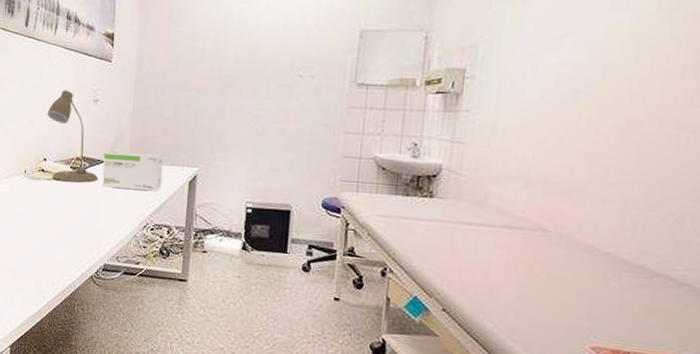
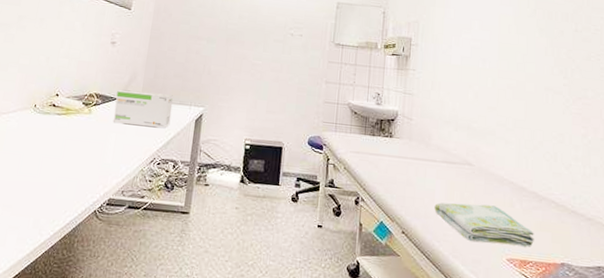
desk lamp: present [47,90,97,184] -> none [63,31,109,119]
towel: none [488,276,637,336] -> present [434,202,534,248]

